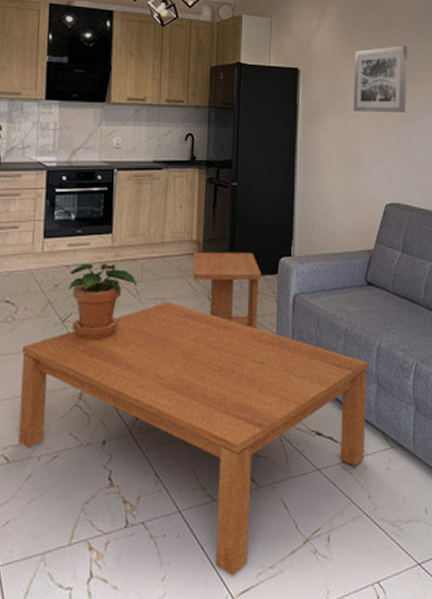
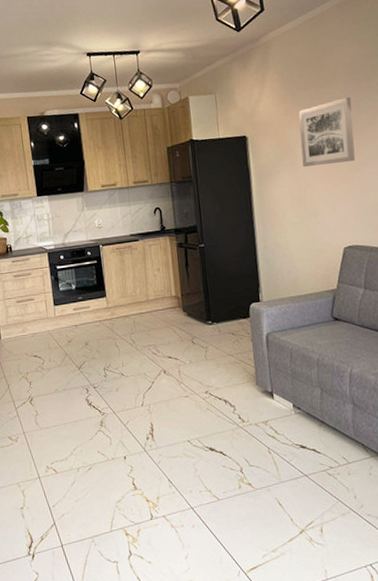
coffee table: present [19,302,368,576] -> none [52,347,347,557]
potted plant: present [69,263,138,341] -> none [78,321,133,382]
side table: present [193,252,262,330] -> none [174,302,237,365]

